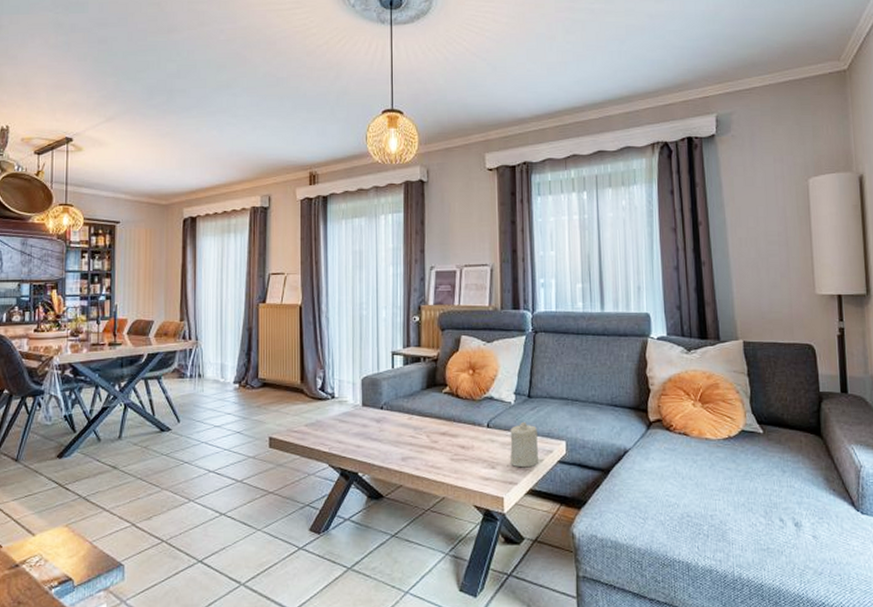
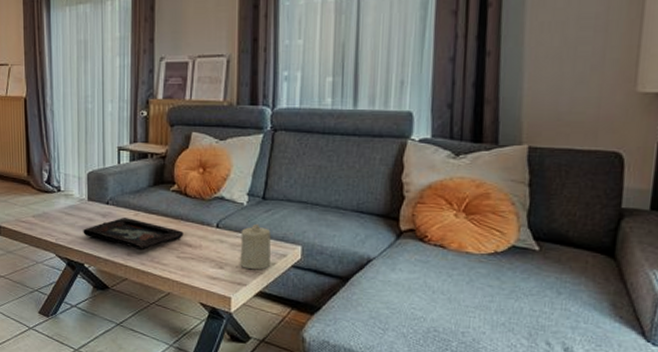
decorative tray: none [357,422,456,454] -> present [83,218,184,250]

